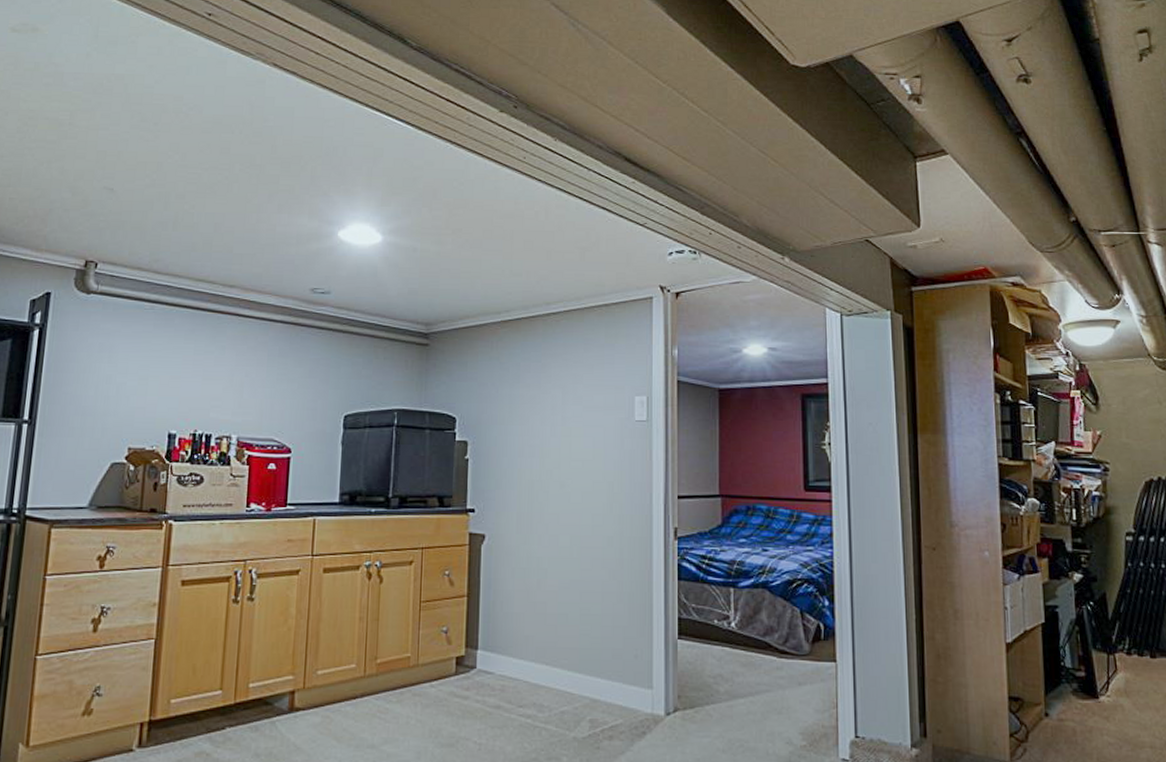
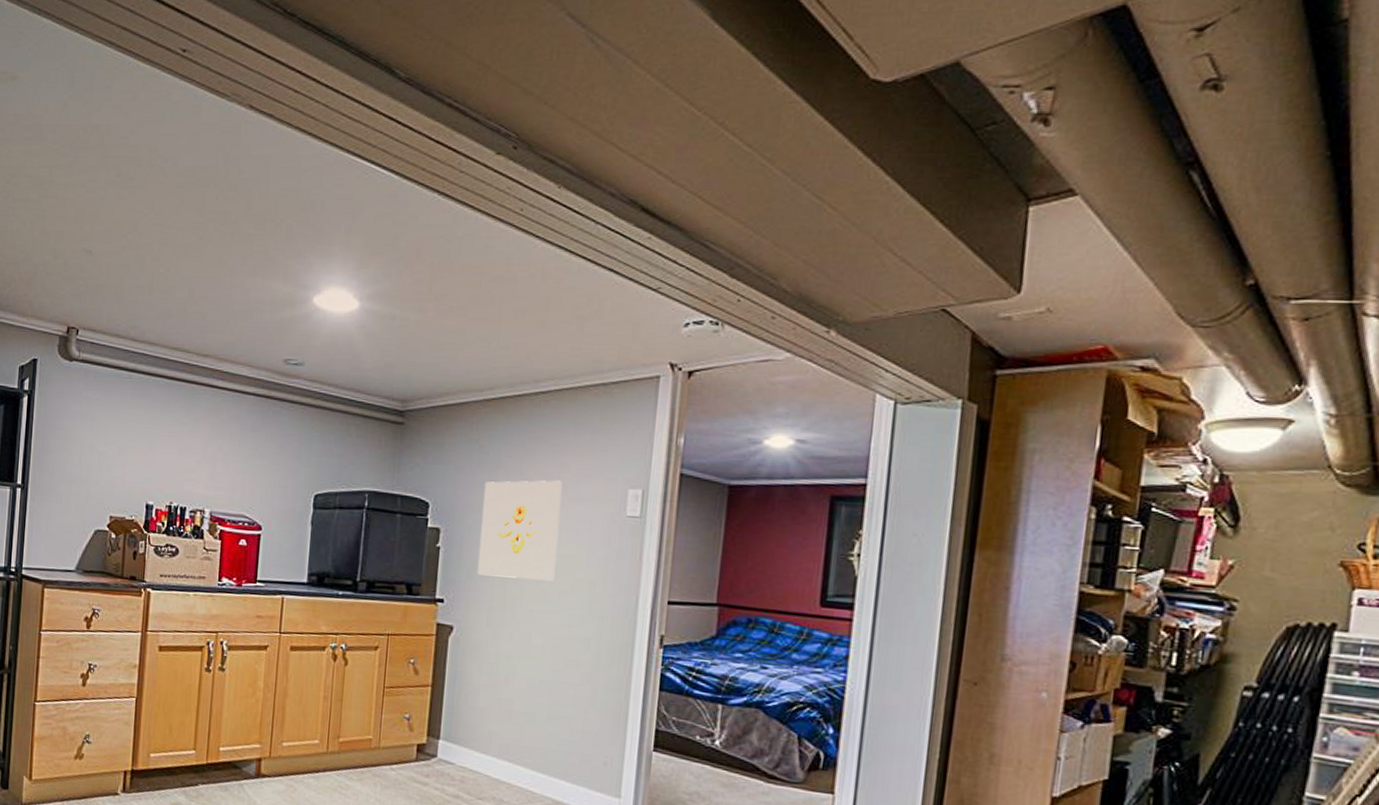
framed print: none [505,391,577,485] -> present [477,480,562,581]

